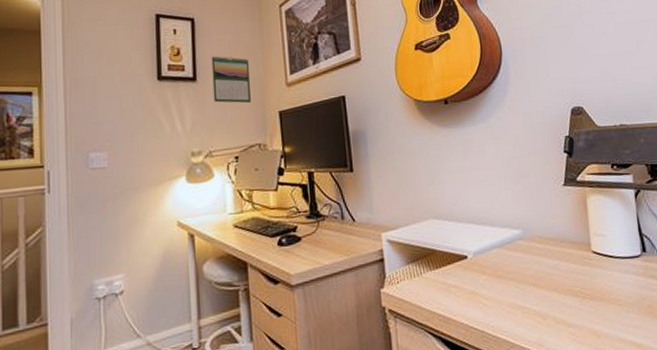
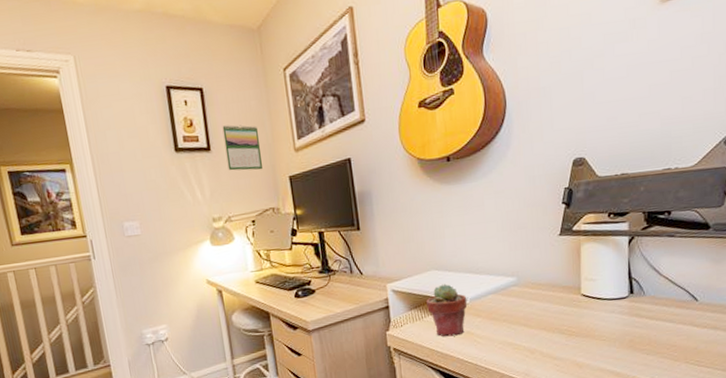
potted succulent: none [425,234,471,297] -> present [426,284,468,337]

